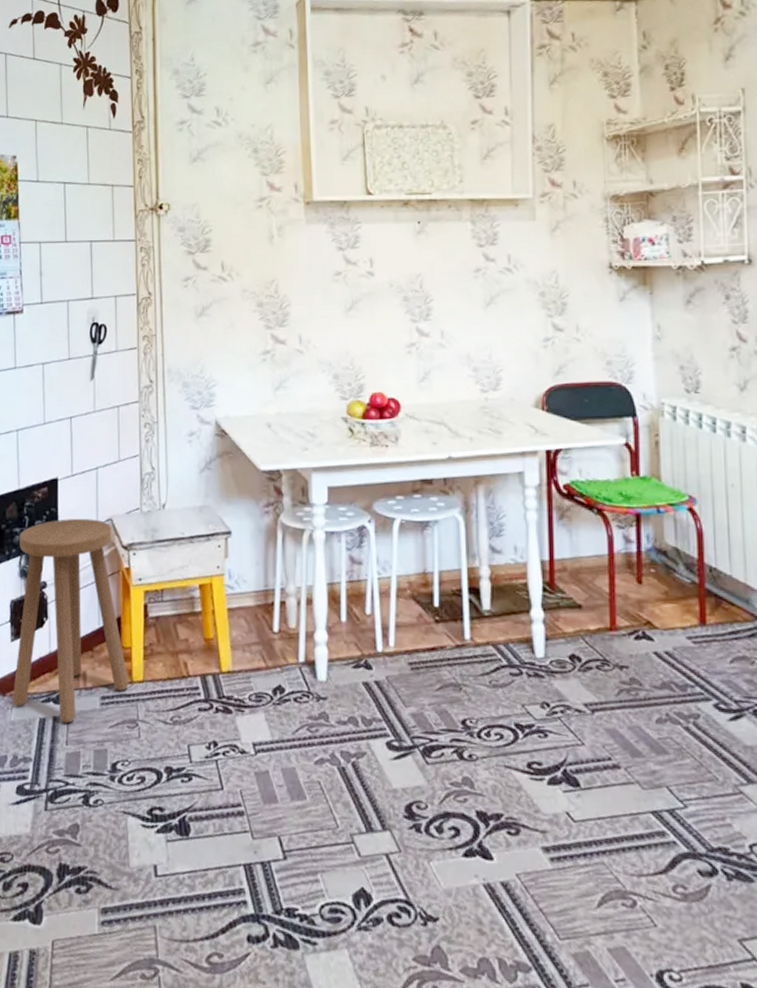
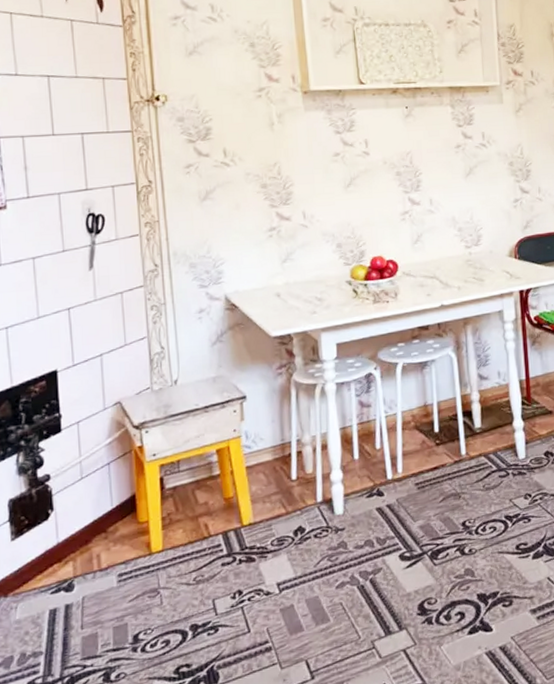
stool: present [12,518,129,723] -> none [15,404,148,609]

